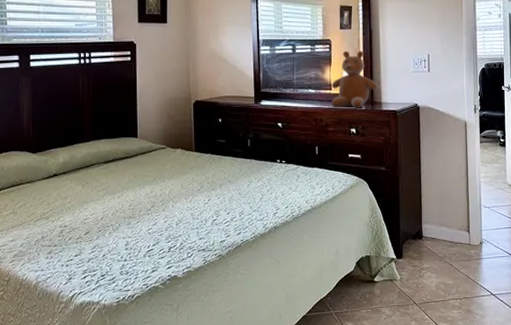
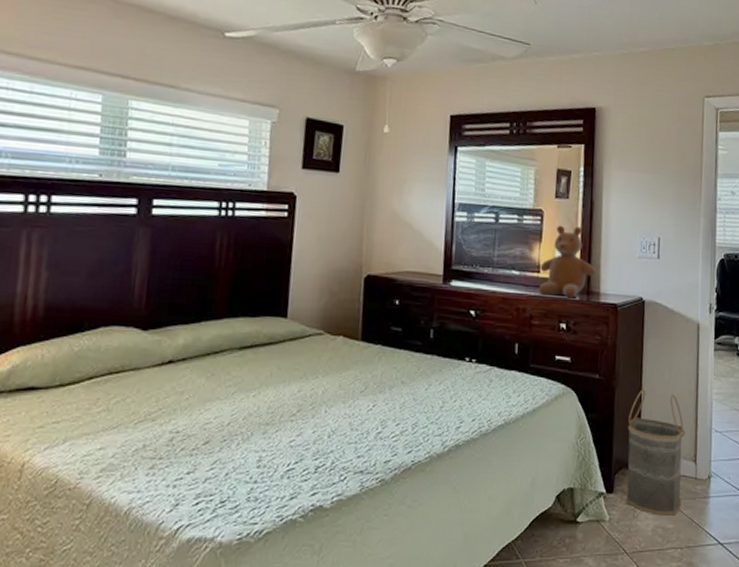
basket: none [411,176,459,274] -> present [626,389,686,516]

